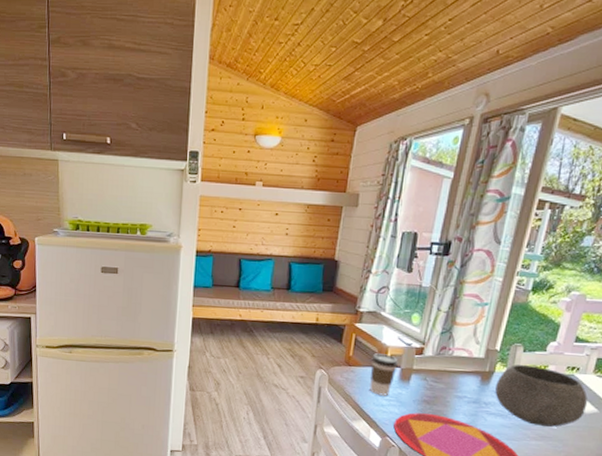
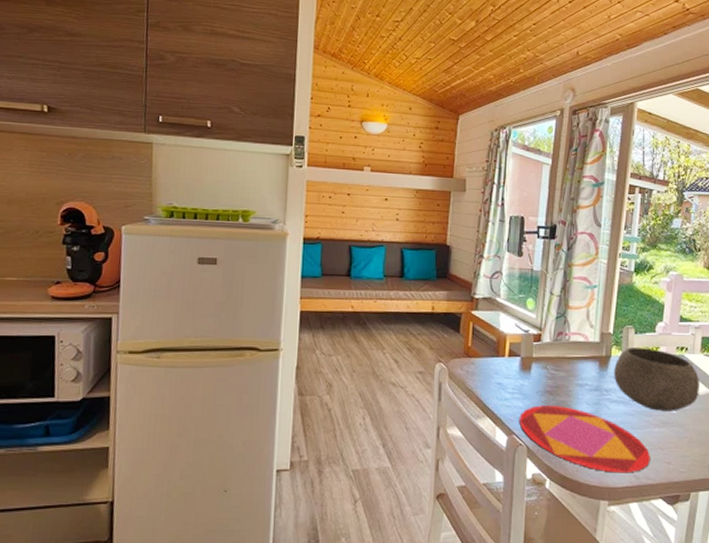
coffee cup: present [369,353,398,396] -> none [490,342,518,389]

